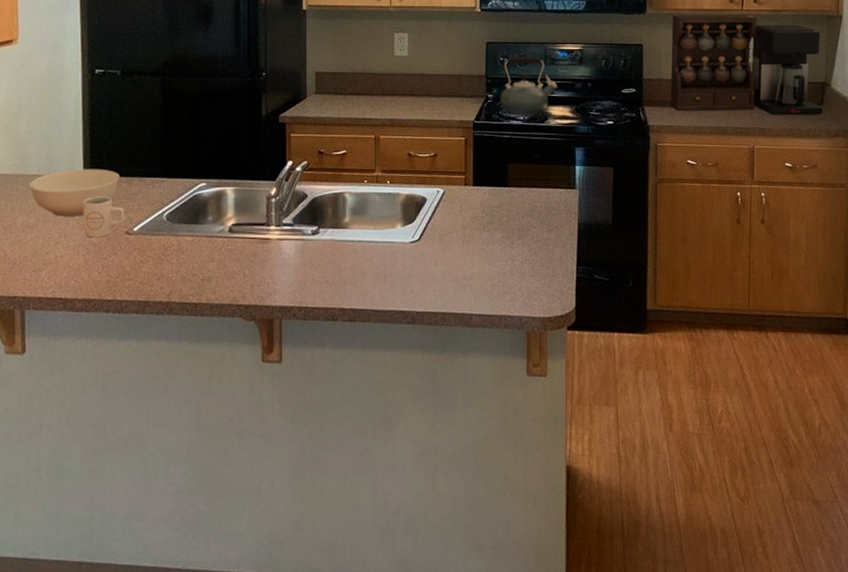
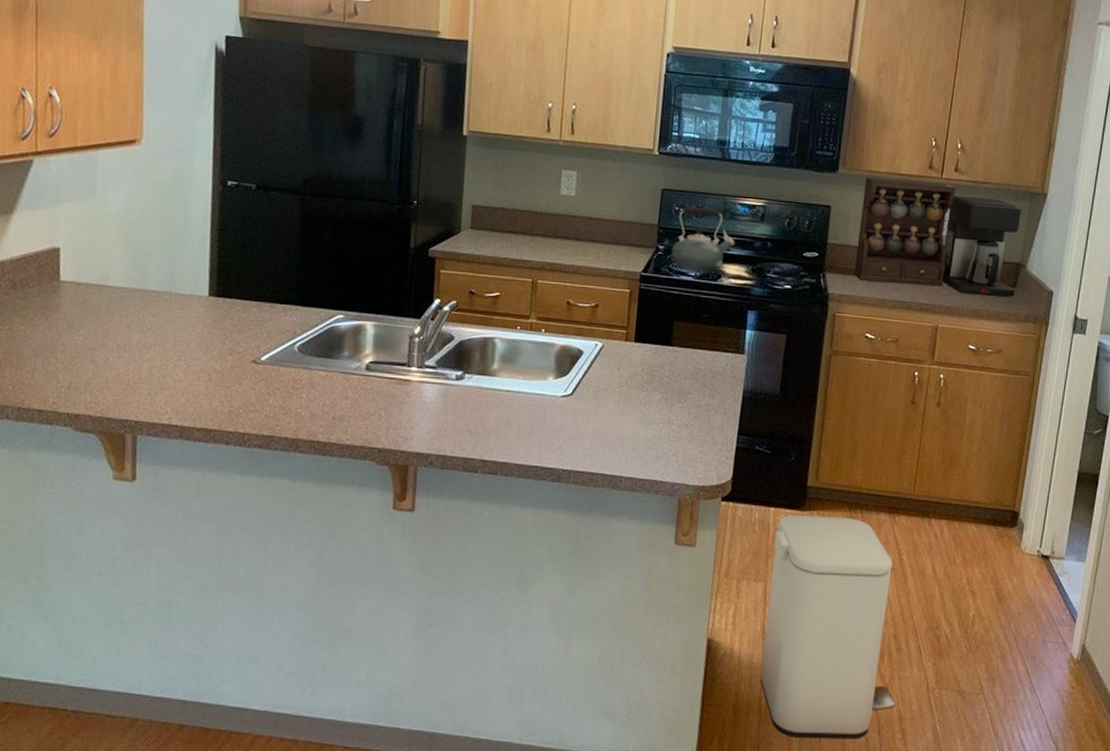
bowl: present [29,169,121,217] -> none [148,288,250,340]
mug: present [82,196,125,238] -> none [205,320,253,364]
pedal bin: none [619,337,753,558] -> present [760,515,896,740]

